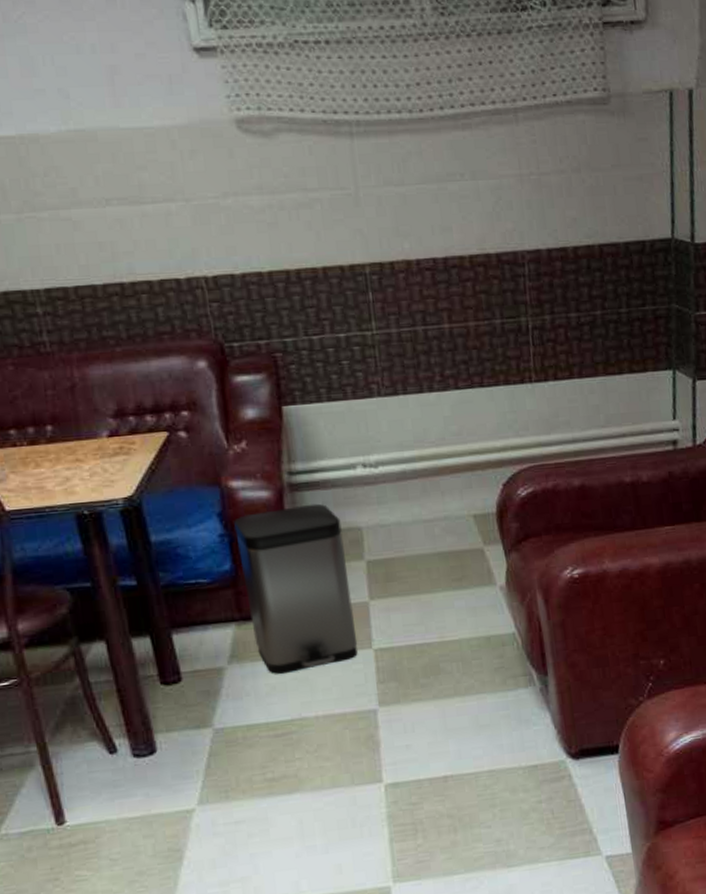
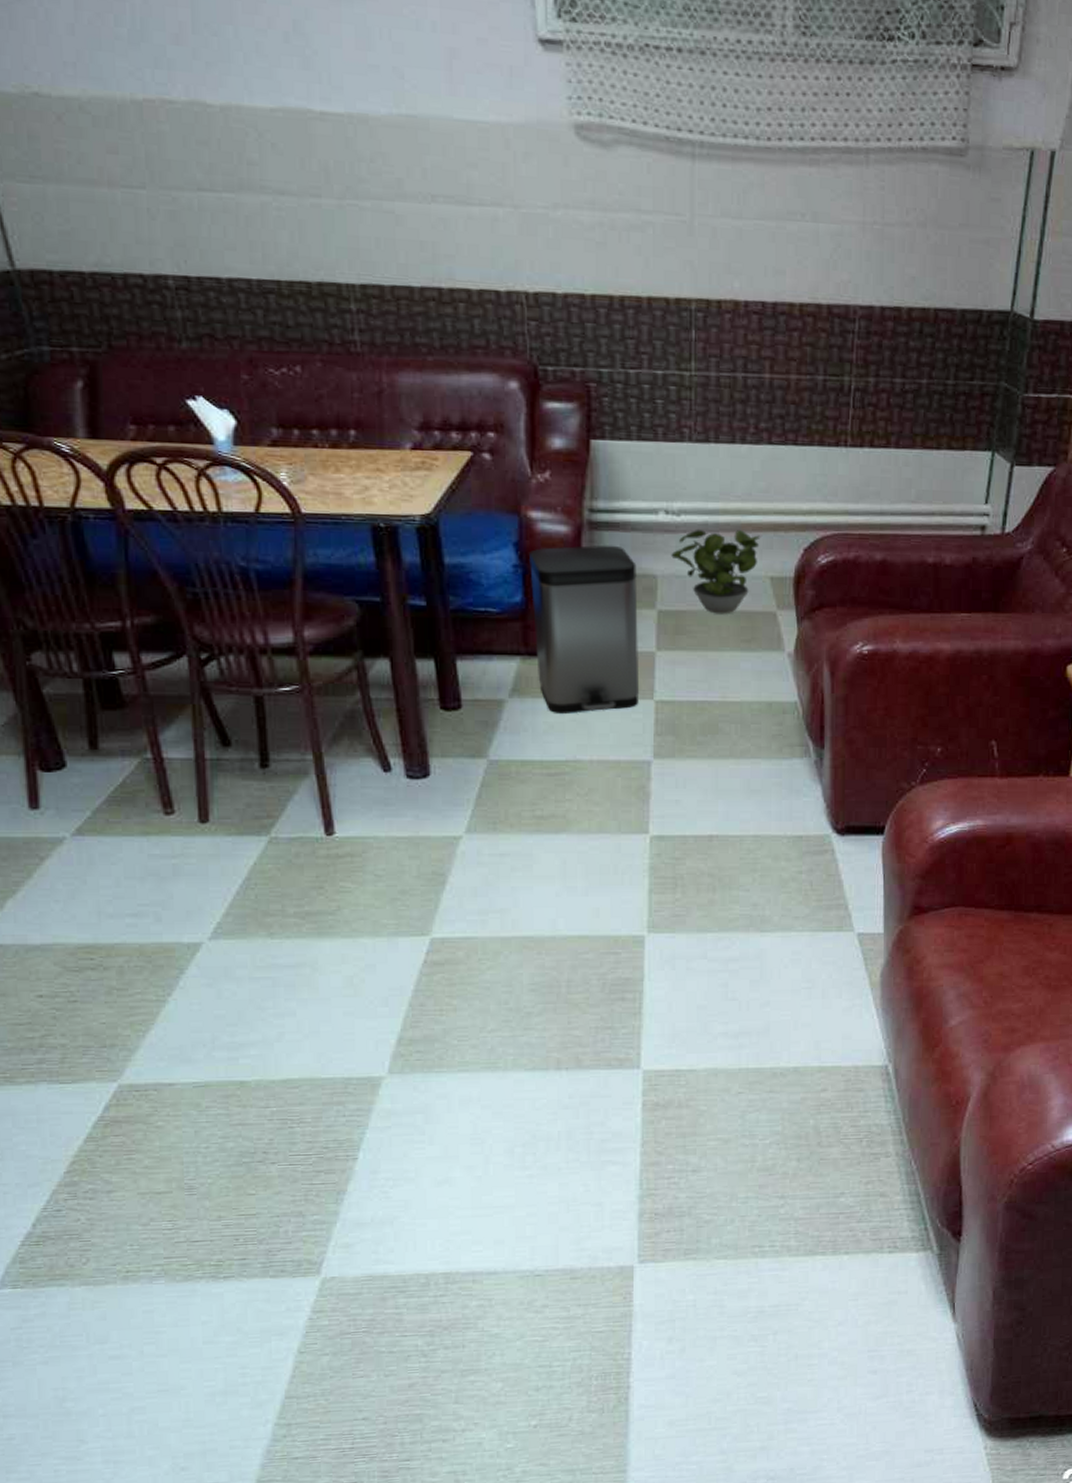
potted plant: none [373,474,460,558] -> present [671,530,761,614]

